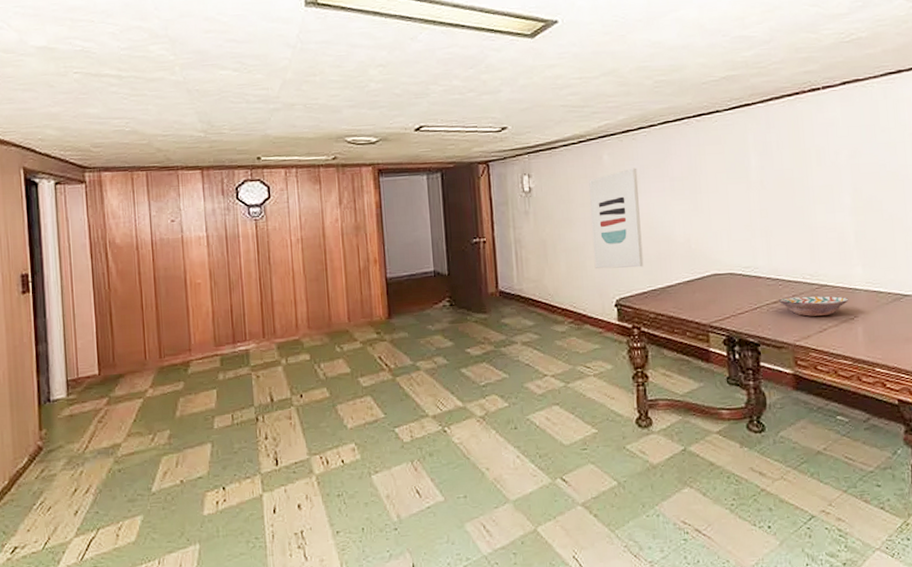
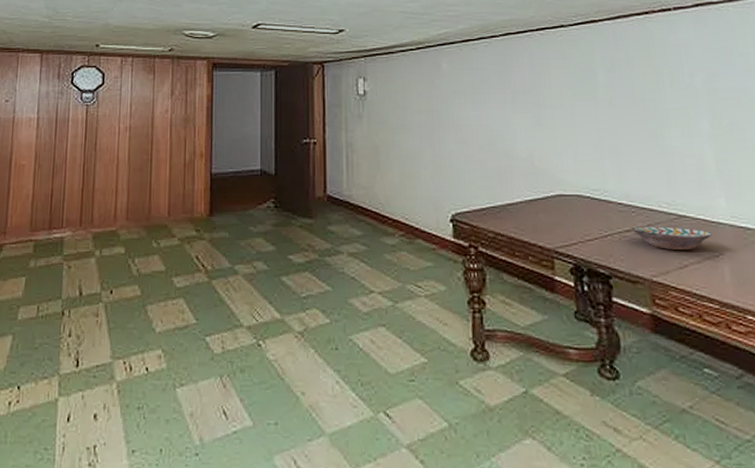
wall art: present [589,168,644,269] -> none [426,78,483,182]

